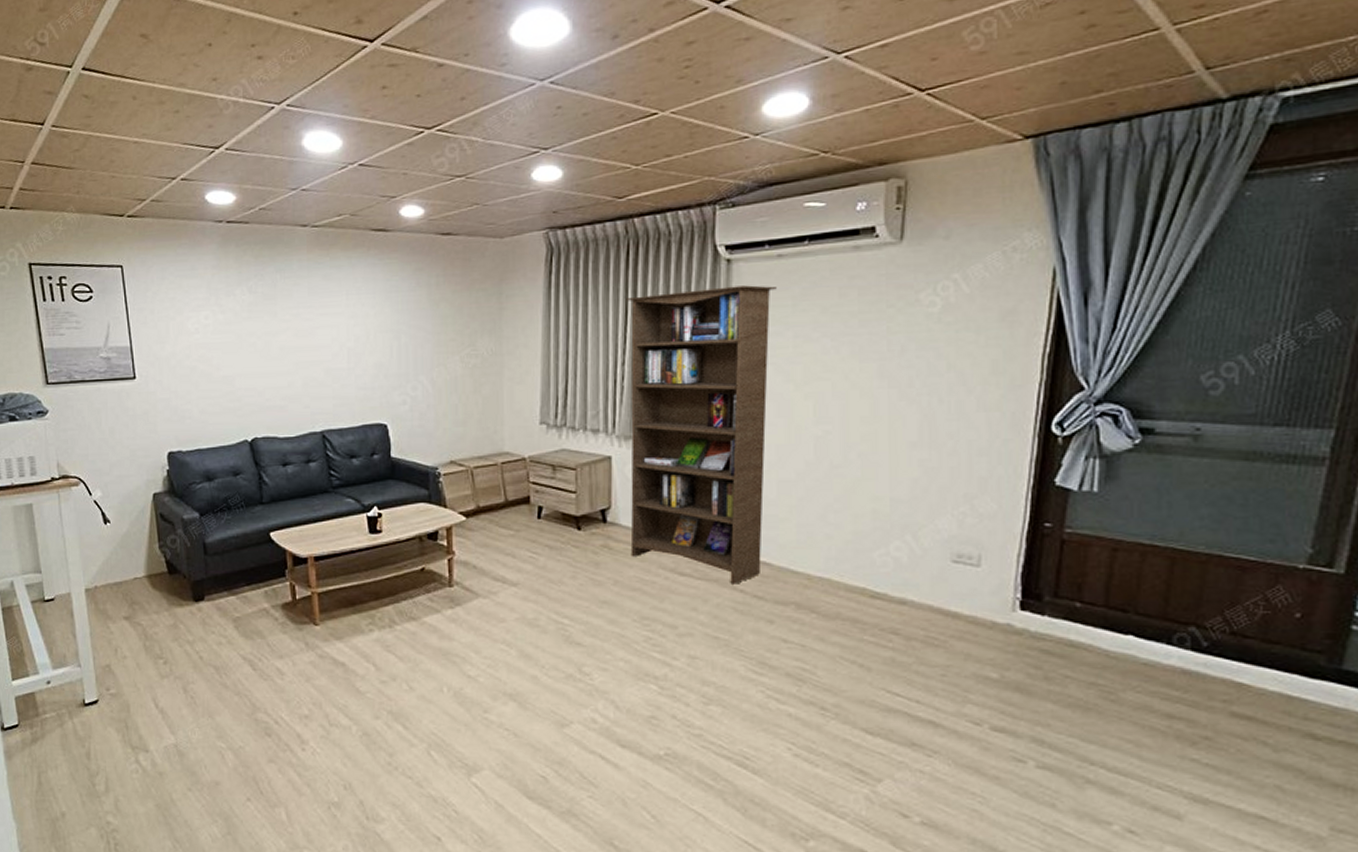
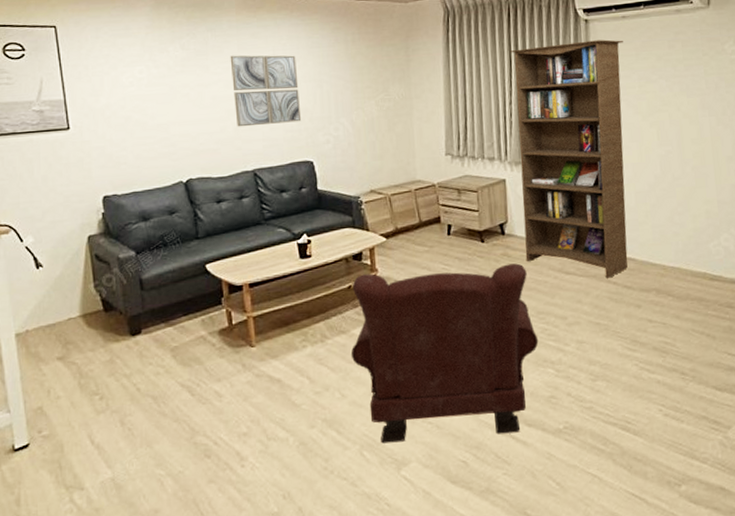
wall art: none [299,299,376,382] -> present [230,55,302,127]
armchair: none [421,556,640,753] -> present [350,263,539,444]

